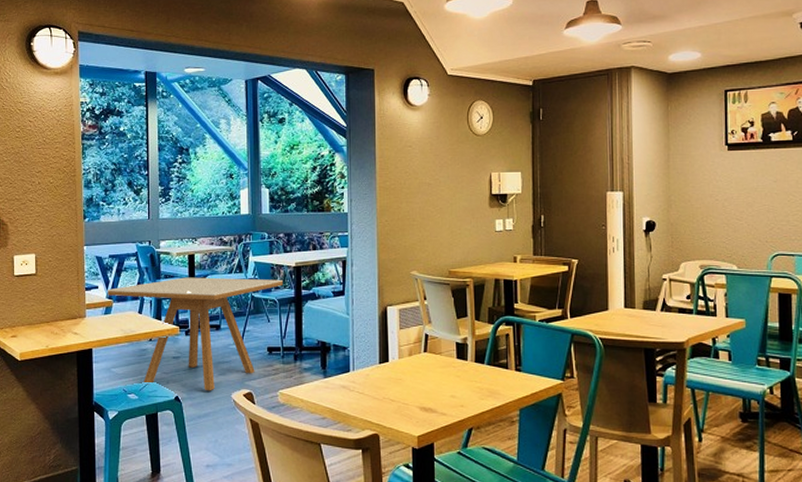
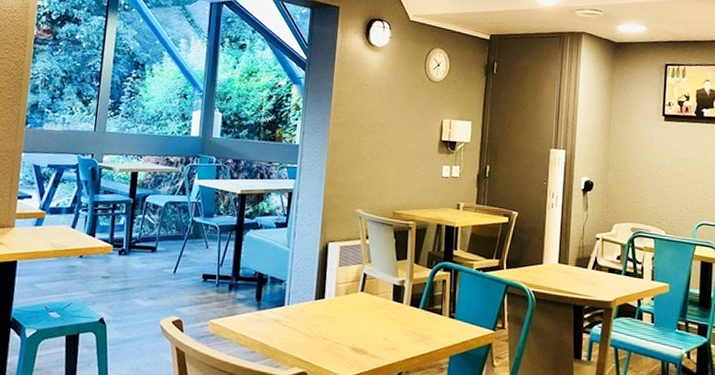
dining table: present [108,277,283,391] -> none [41,194,226,316]

